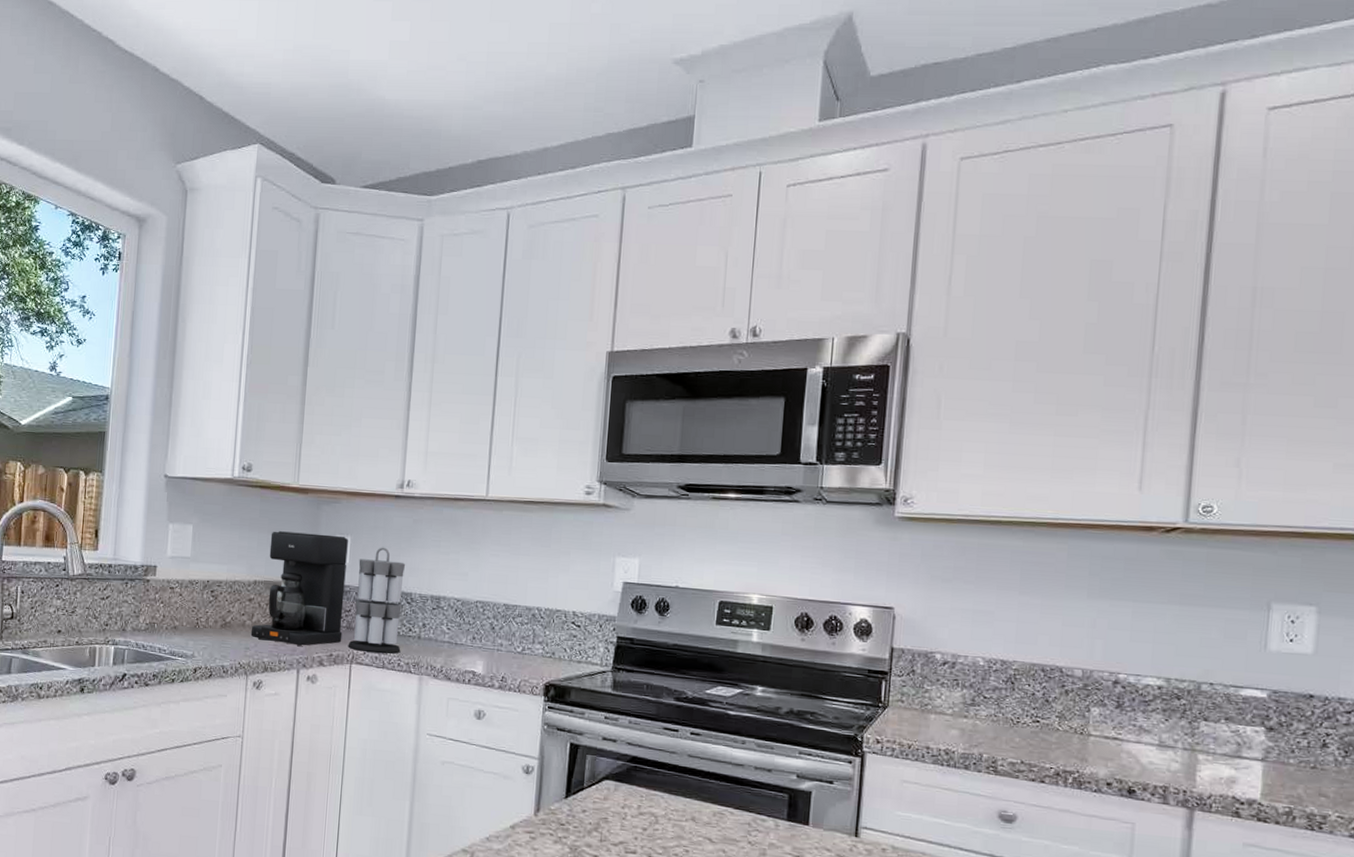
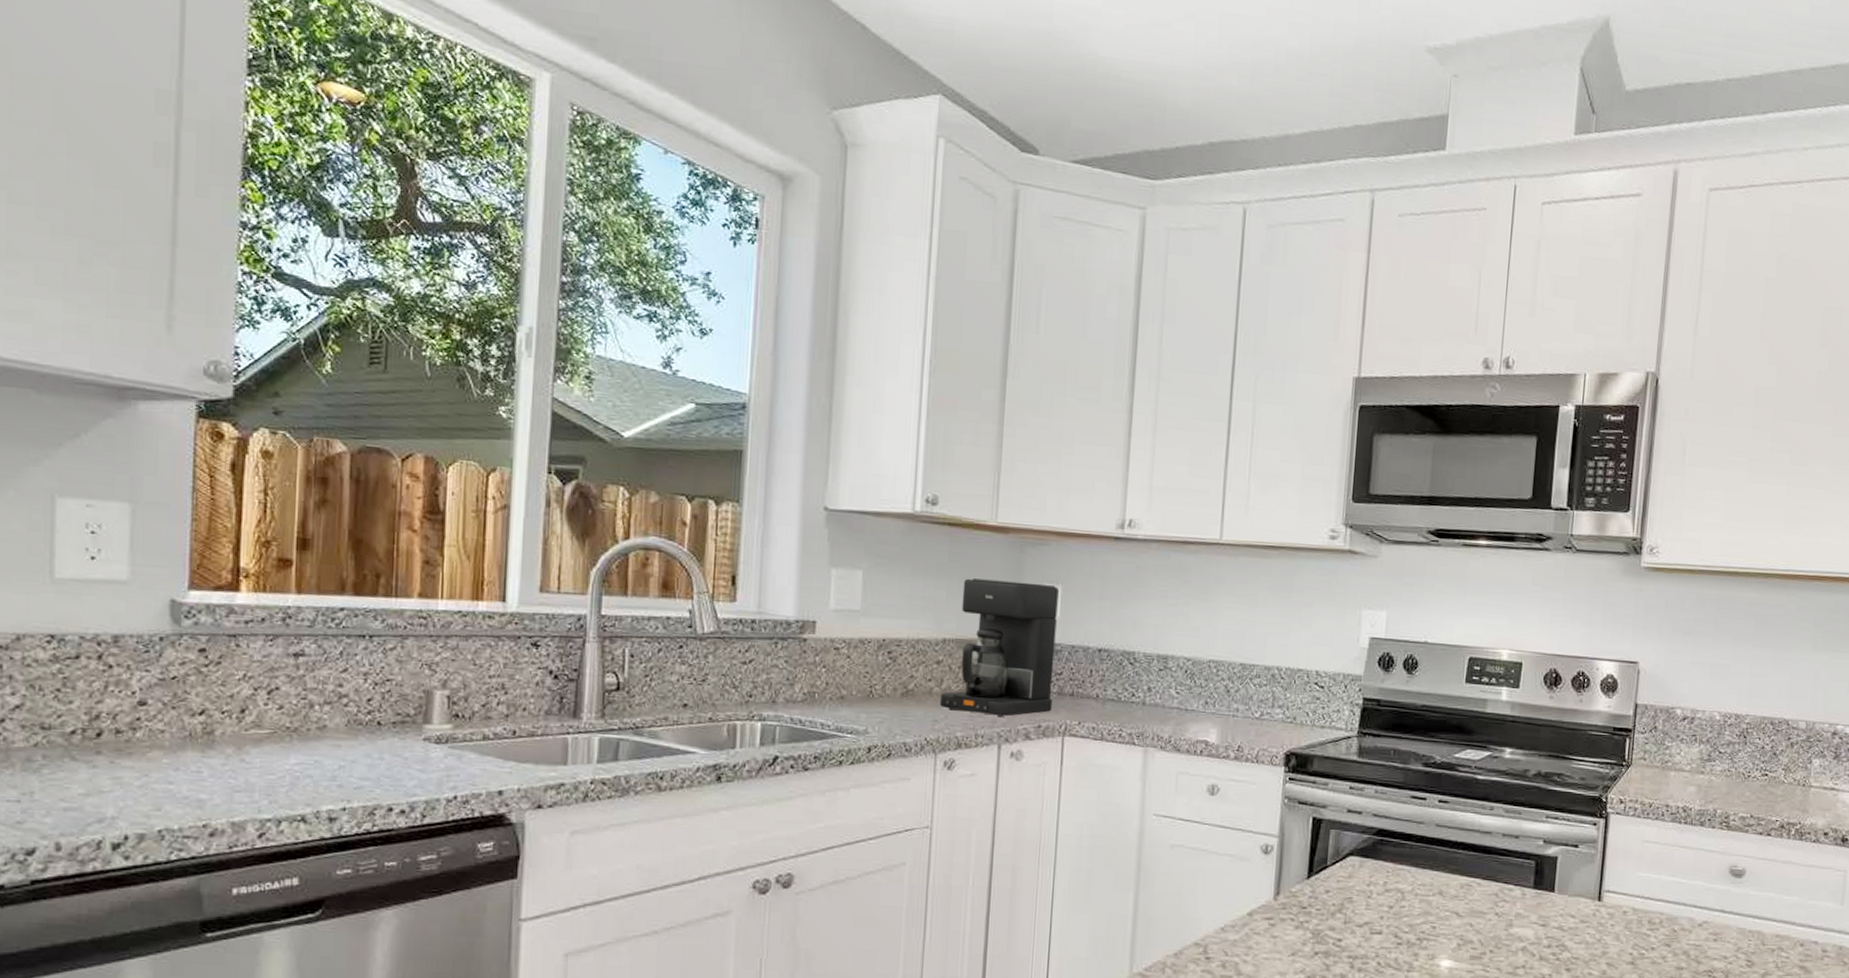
spice rack: present [348,547,406,654] -> none [1059,598,1128,723]

